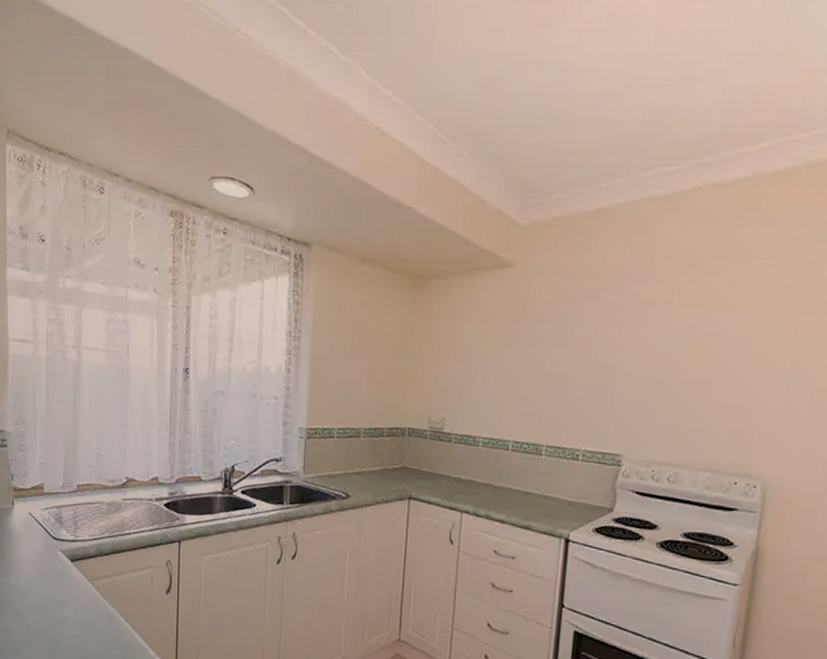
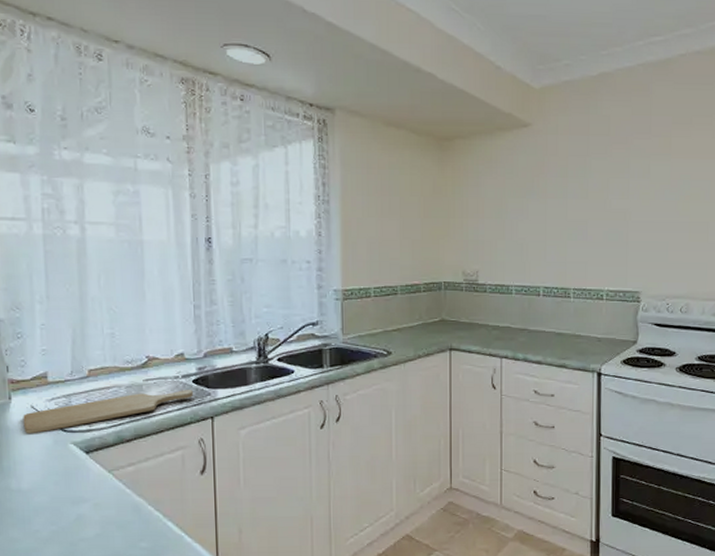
chopping board: none [22,511,164,539] -> present [23,390,193,434]

